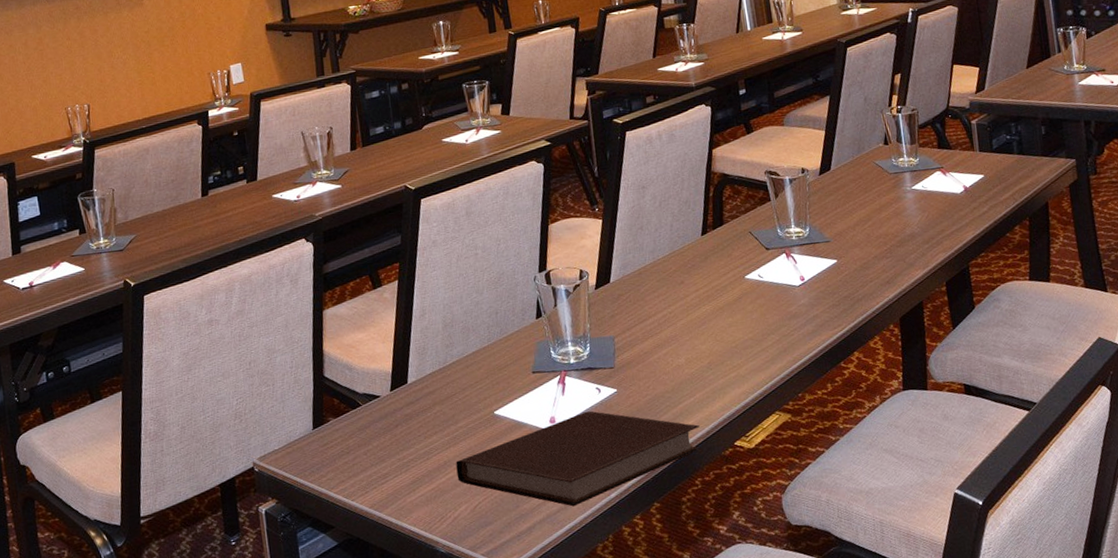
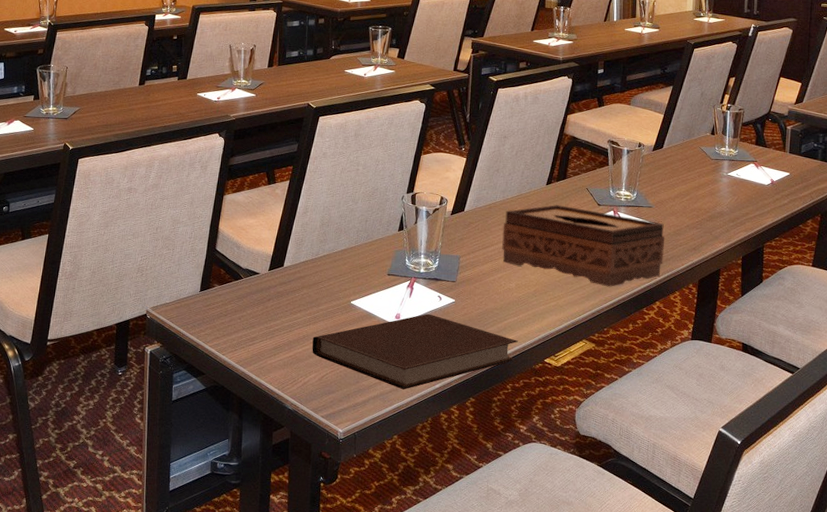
tissue box: none [658,256,855,344] -> present [502,205,664,287]

